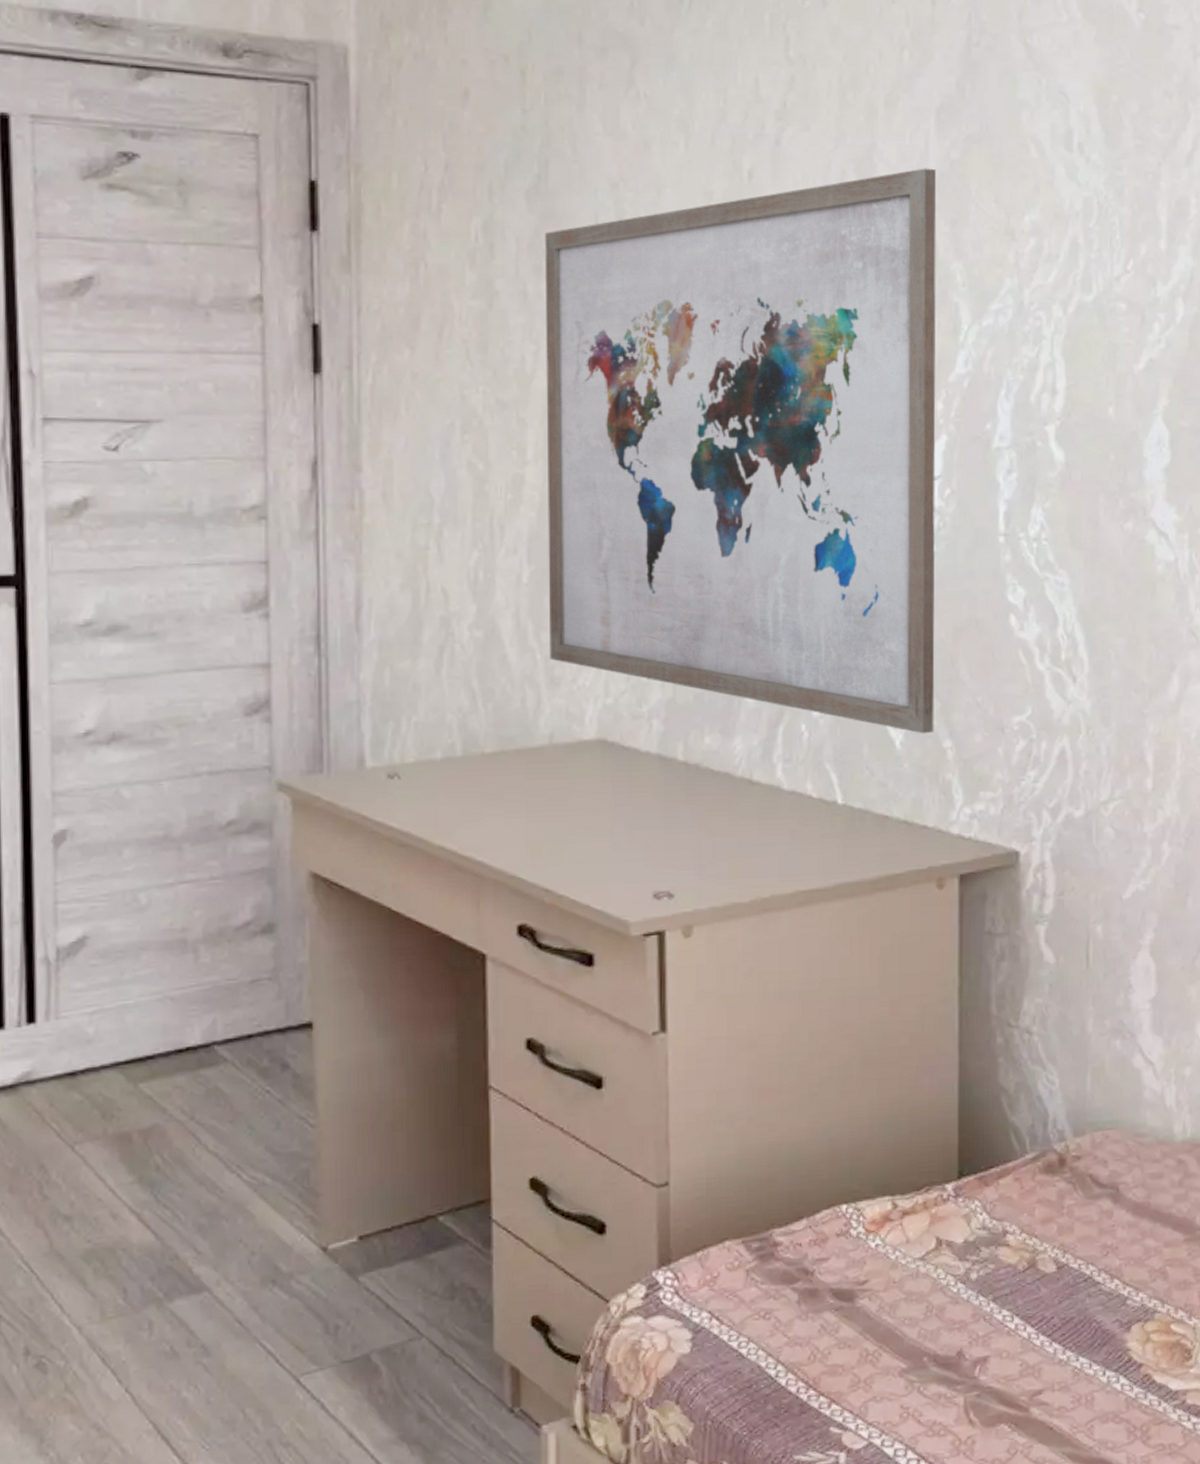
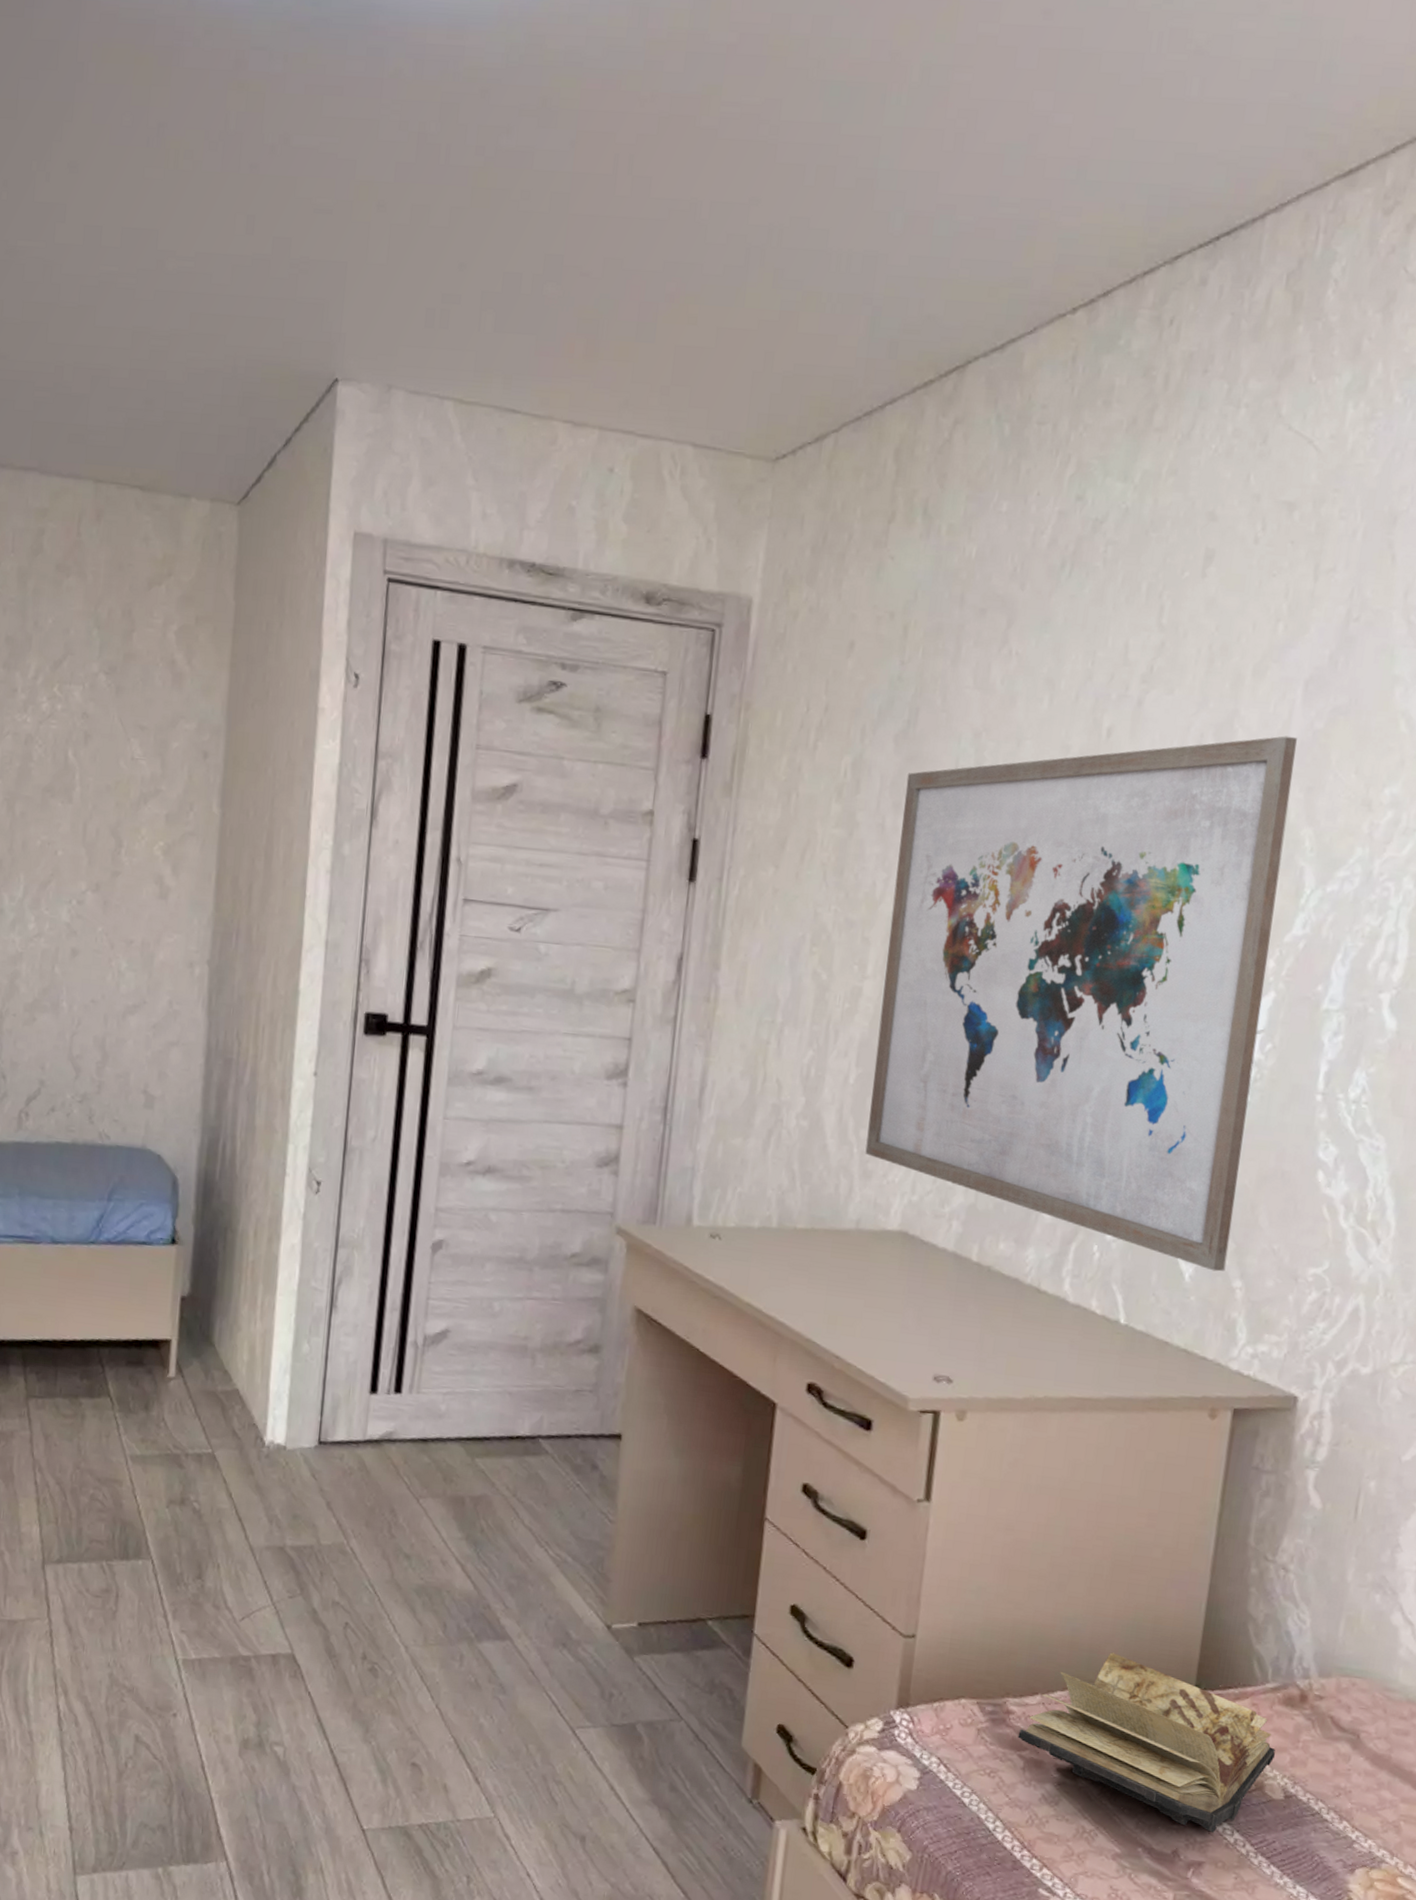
book: none [788,1156,1043,1324] -> present [1018,1652,1276,1834]

